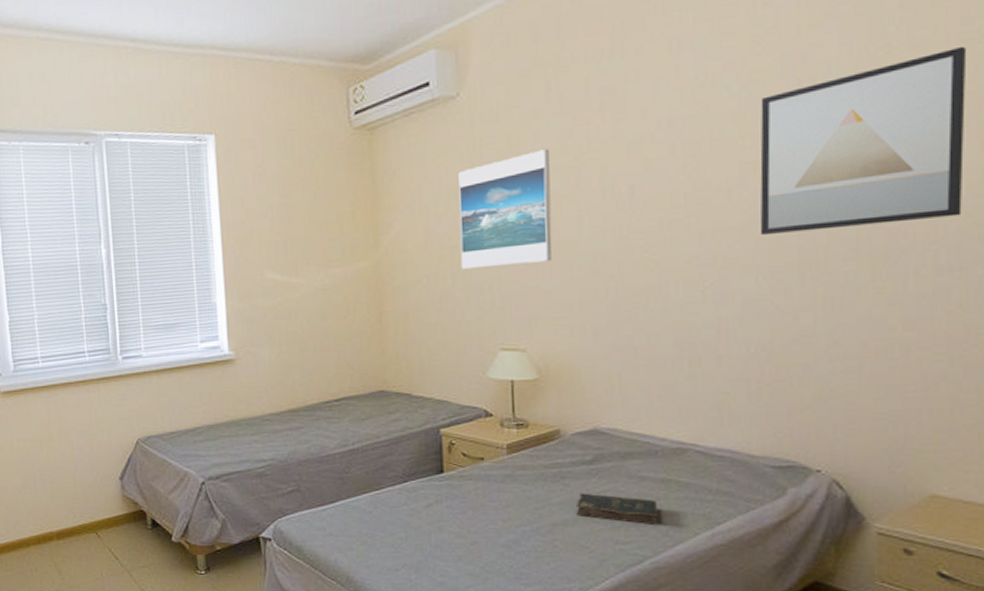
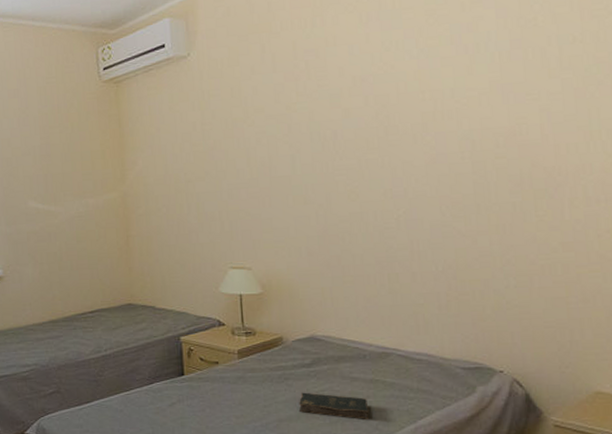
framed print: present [458,149,552,269] -> none [190,100,270,200]
wall art: present [760,46,967,236] -> none [436,20,604,173]

